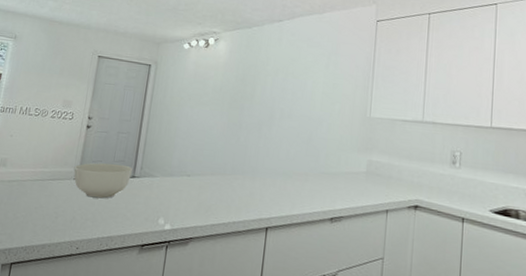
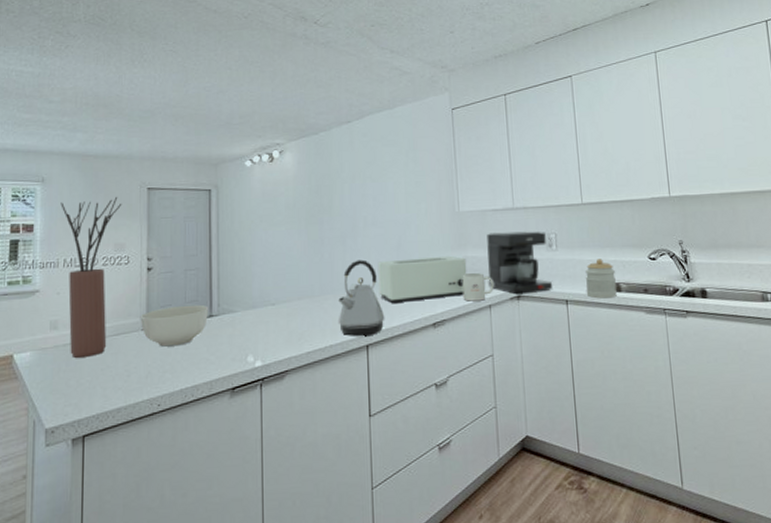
vase: none [12,58,76,195] -> present [60,197,122,358]
kettle: none [243,147,287,220] -> present [337,259,385,337]
toaster: none [284,152,371,197] -> present [378,255,467,304]
mug: none [362,176,394,205] -> present [462,272,494,302]
coffee maker: none [388,141,451,206] -> present [487,231,552,294]
jar: none [483,183,517,224] -> present [585,259,617,299]

